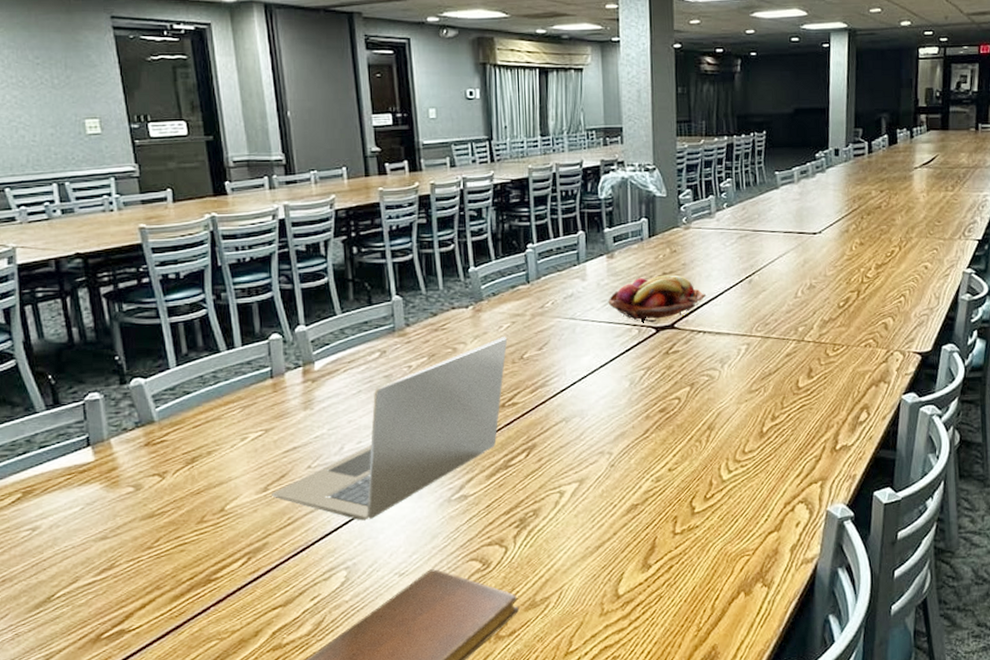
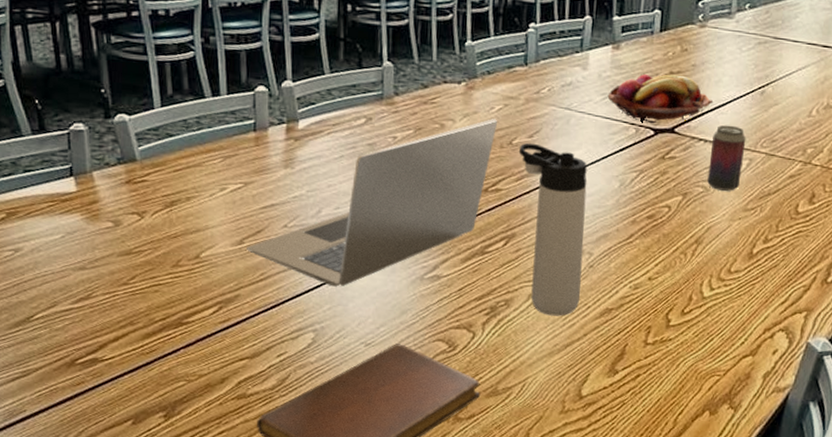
thermos bottle: none [530,355,606,520] -> present [518,142,587,316]
beverage can: none [710,315,742,377] -> present [707,125,746,191]

